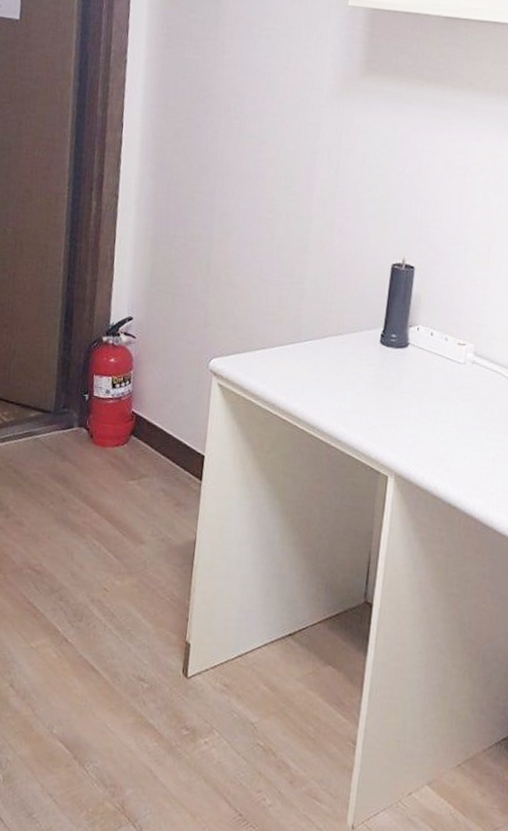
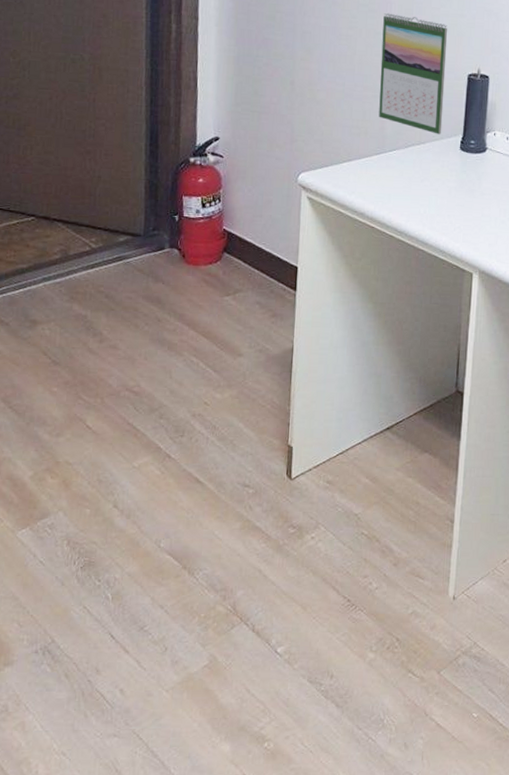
calendar: none [295,196,372,326] -> present [378,13,447,134]

